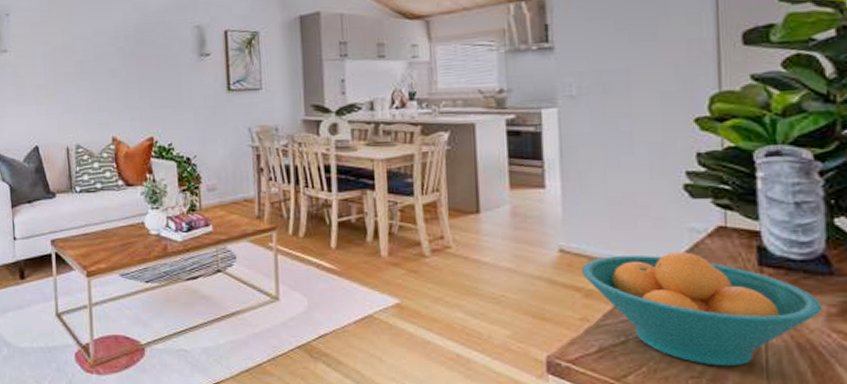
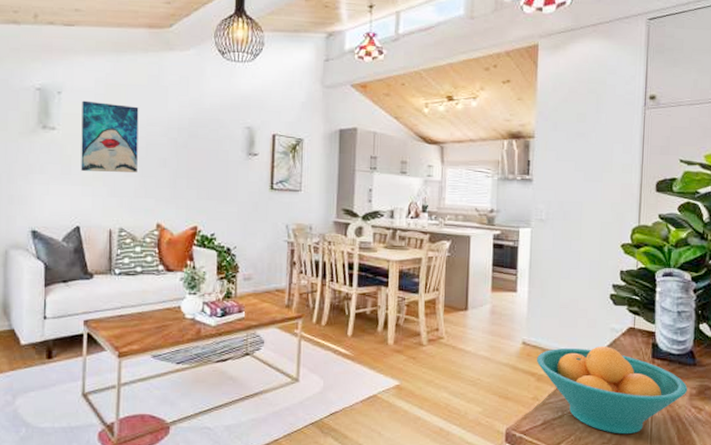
wall art: none [29,19,88,90] -> present [81,100,139,172]

